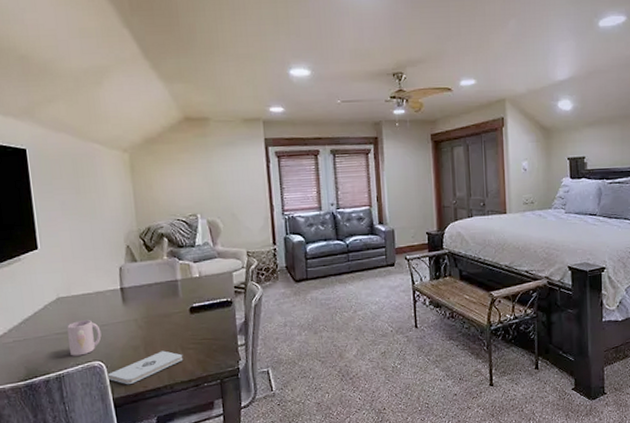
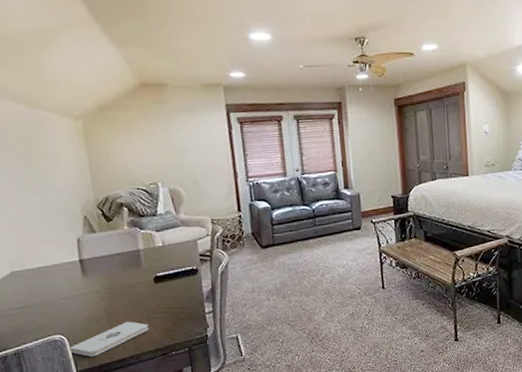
mug: present [67,319,102,356] -> none [23,293,61,331]

